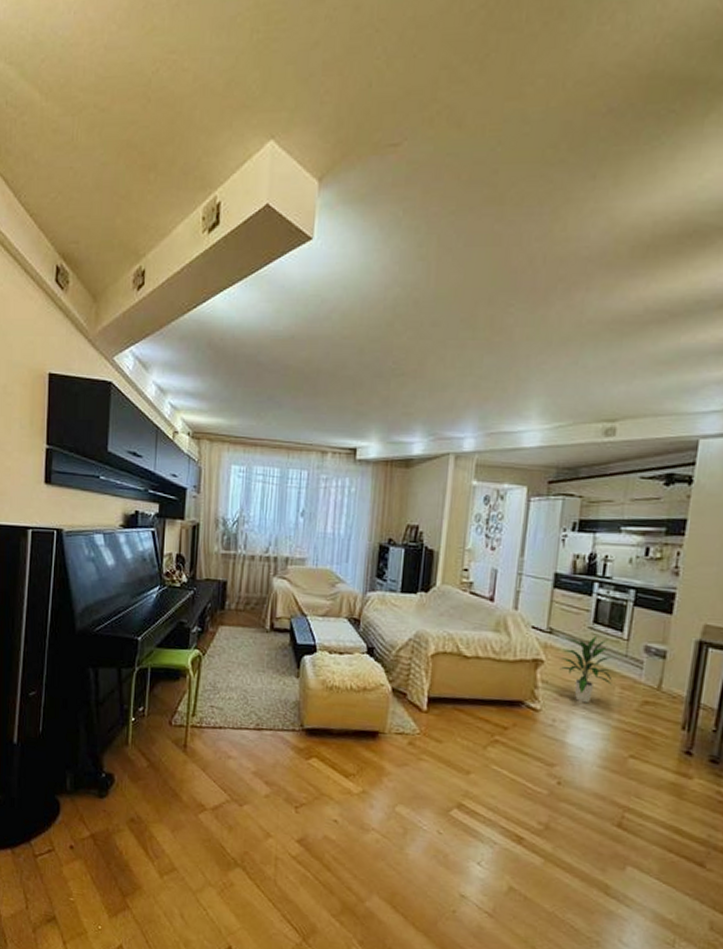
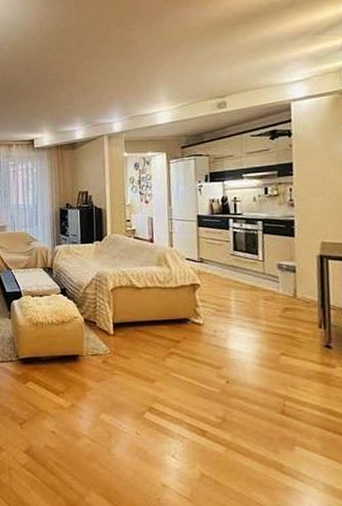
indoor plant: present [559,635,613,704] -> none [211,260,257,315]

